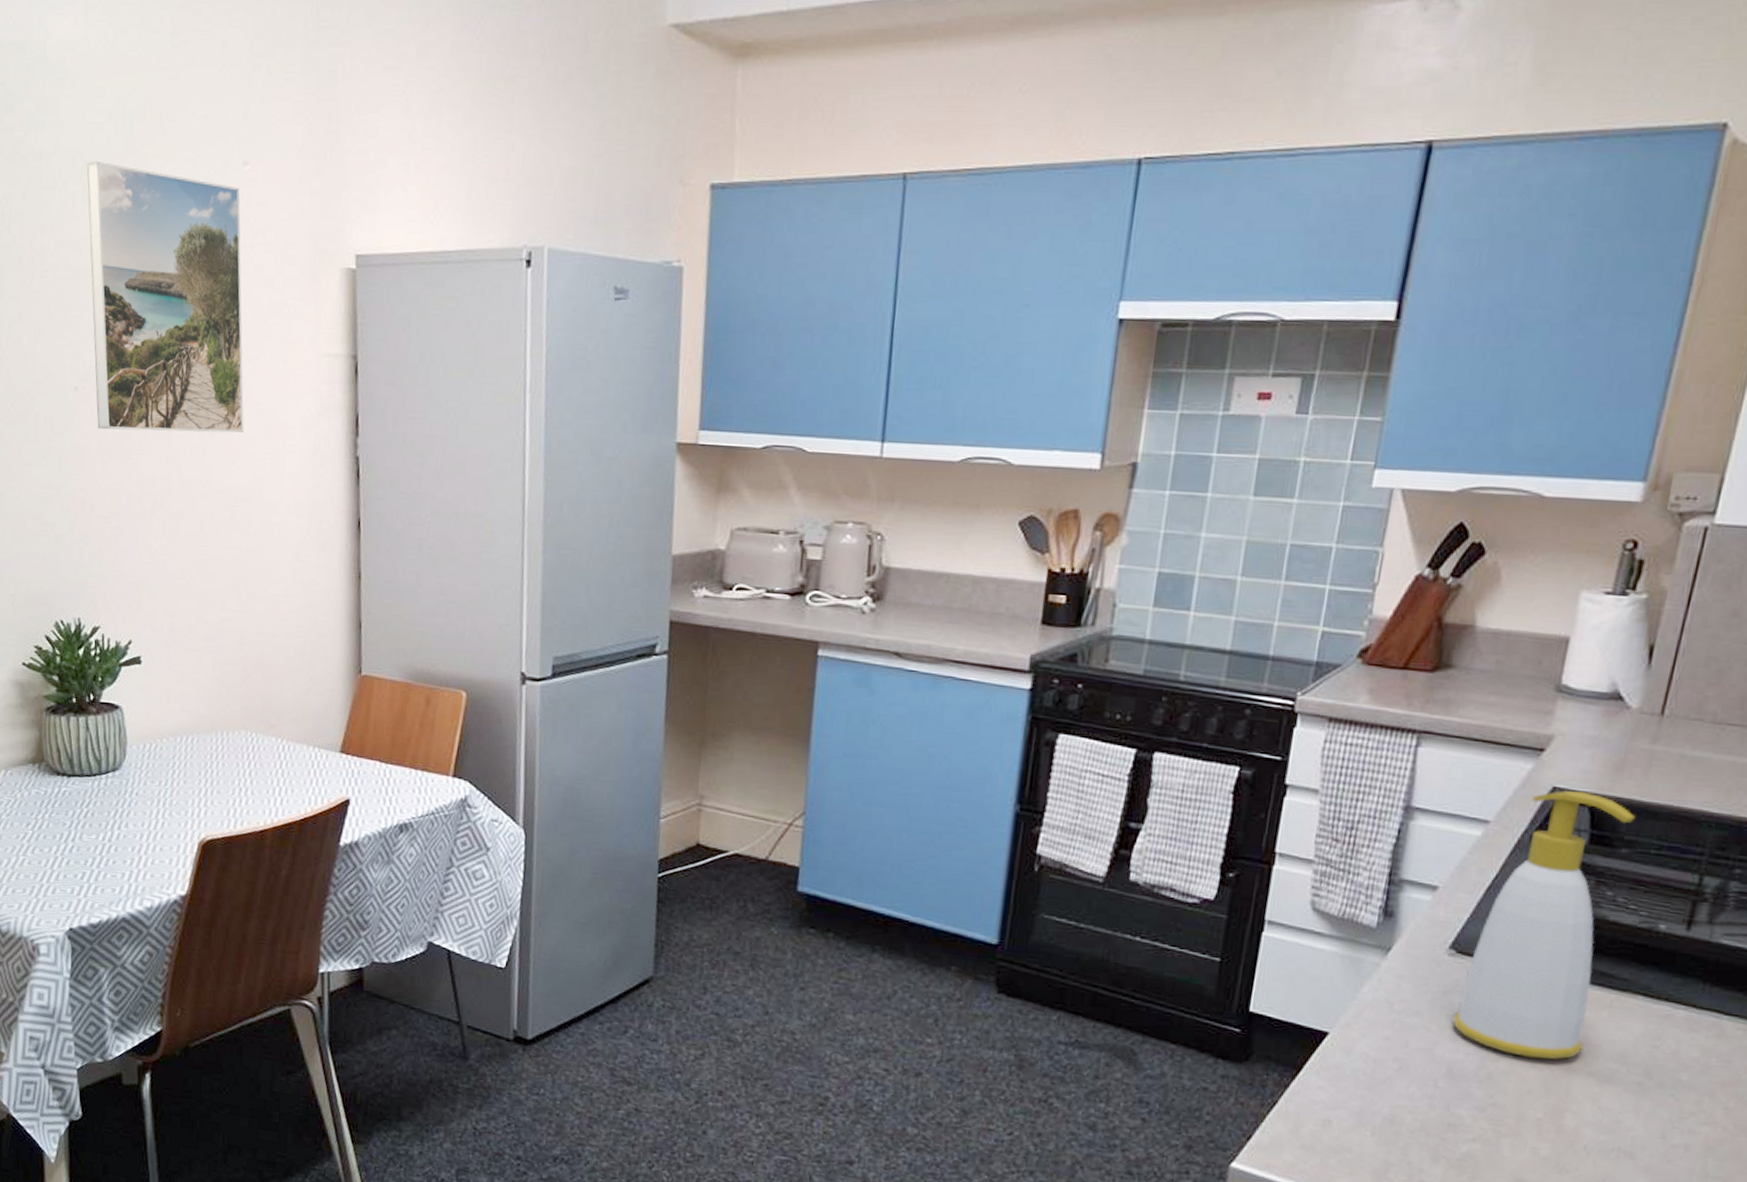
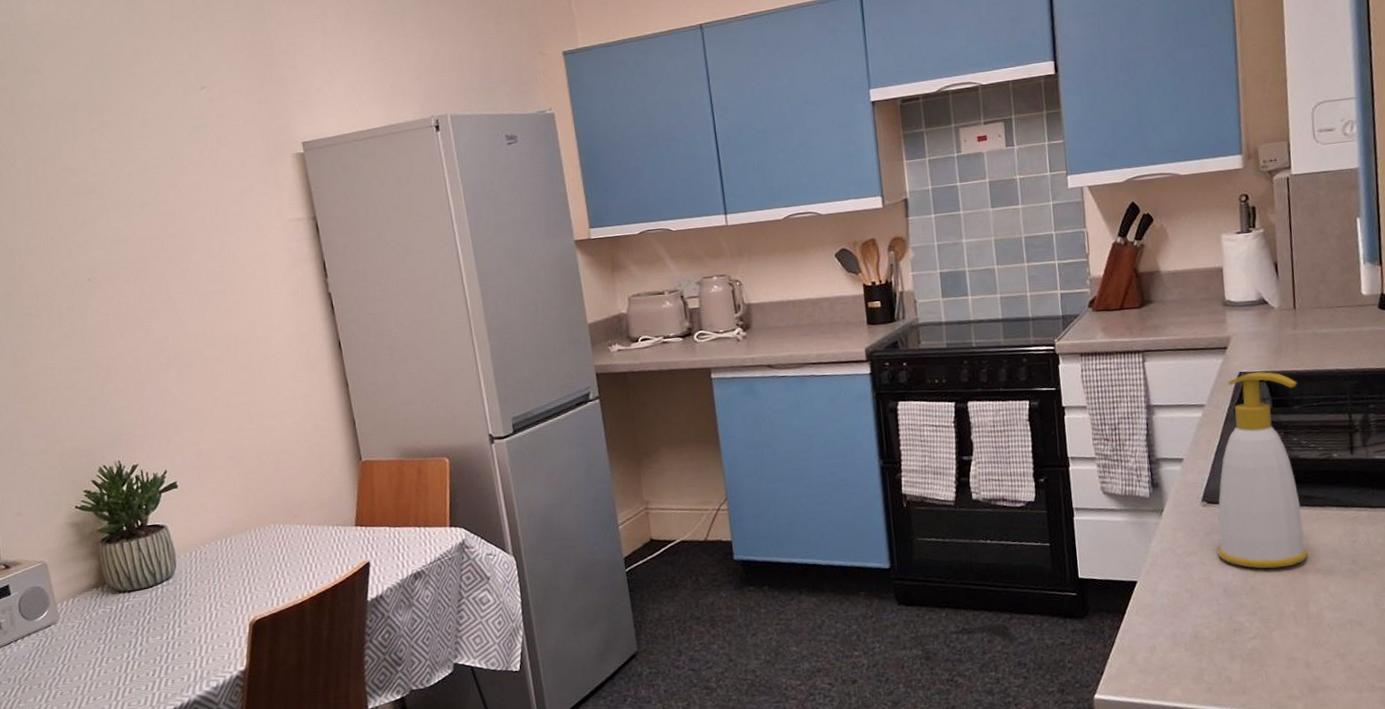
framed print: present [86,162,244,433] -> none [73,103,234,308]

